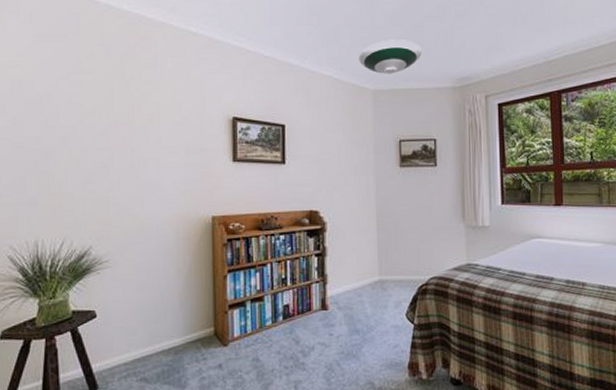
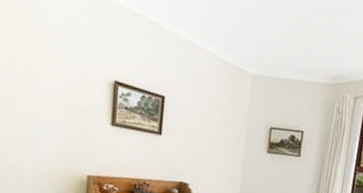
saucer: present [359,39,422,74] -> none [243,25,305,62]

